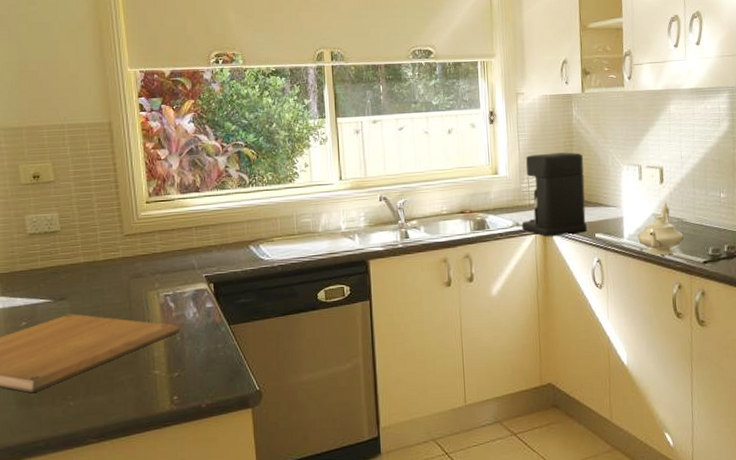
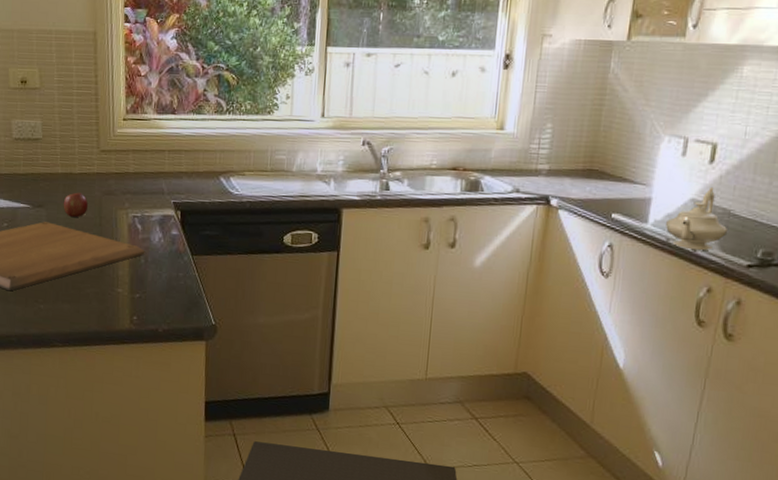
fruit: none [88,279,115,306] -> present [63,192,88,218]
coffee maker: present [521,152,587,237] -> none [522,110,615,211]

